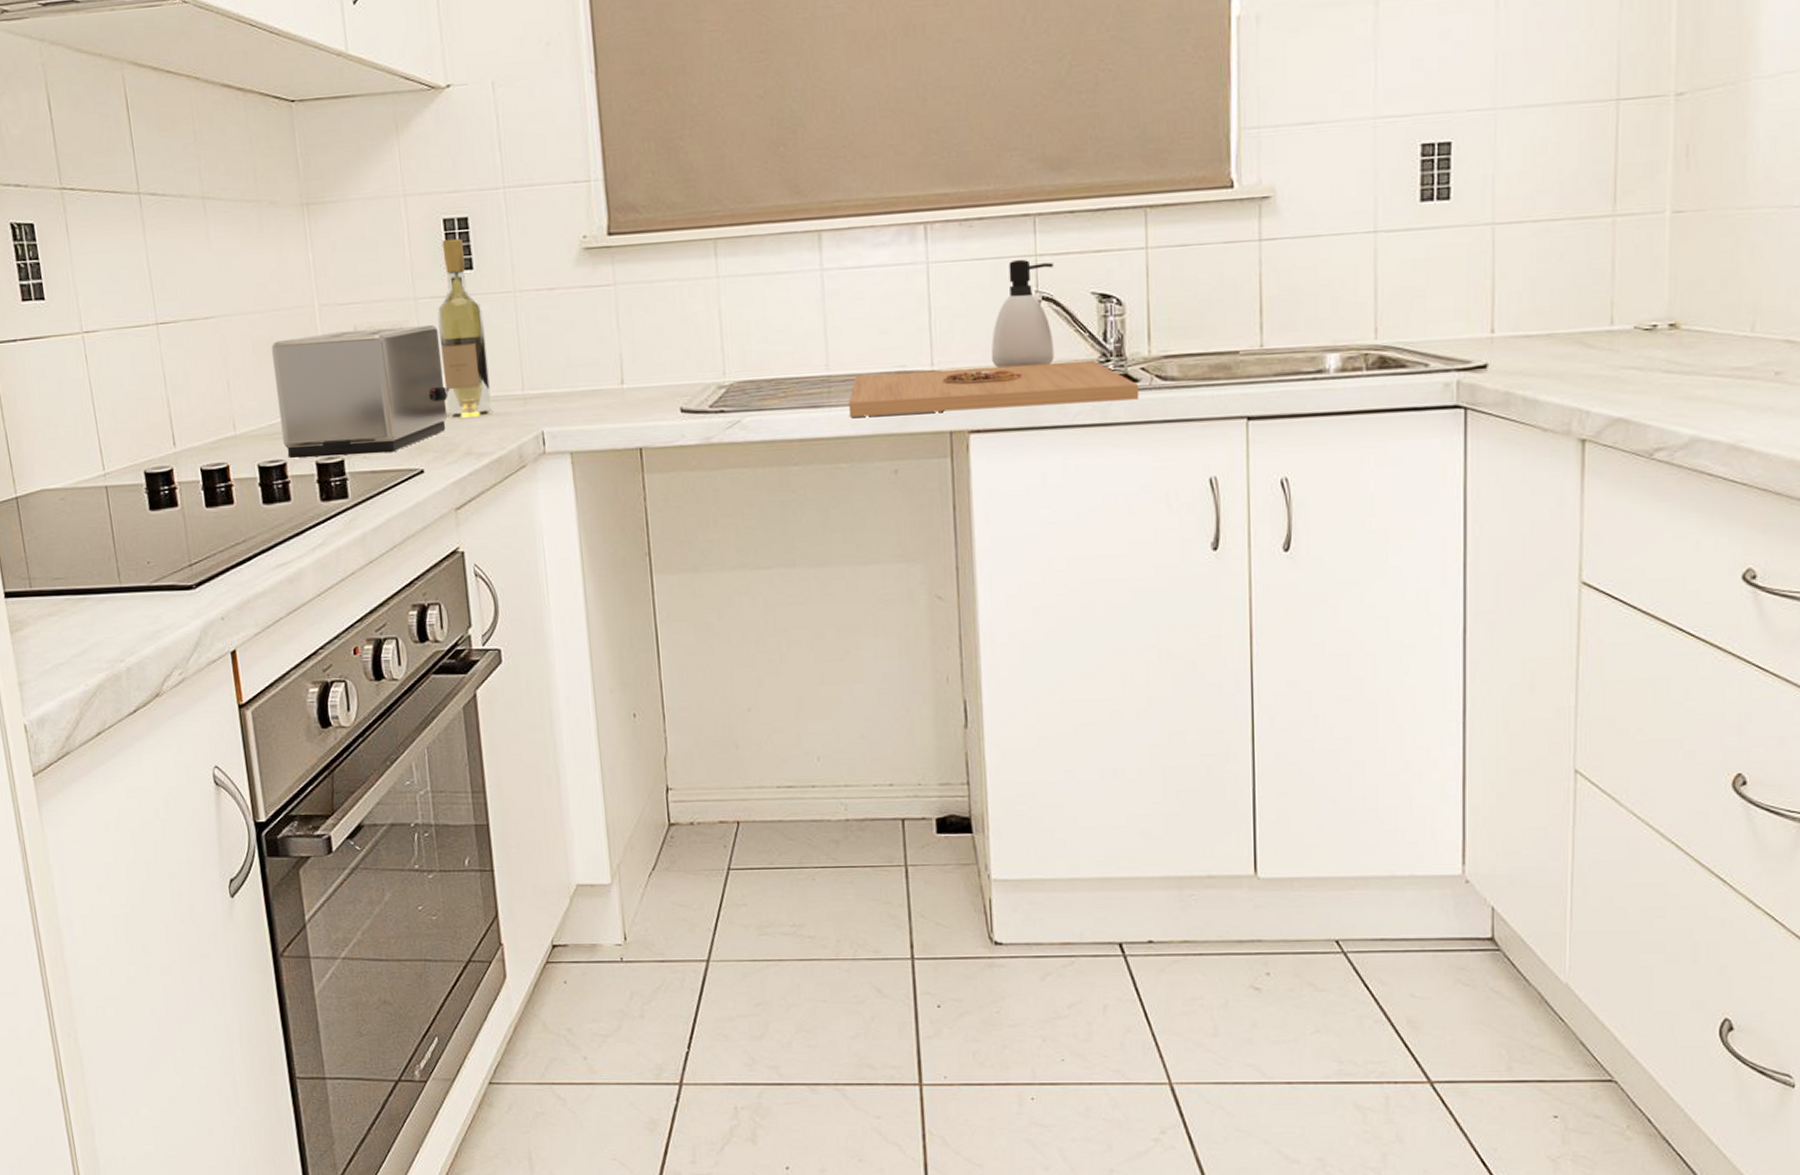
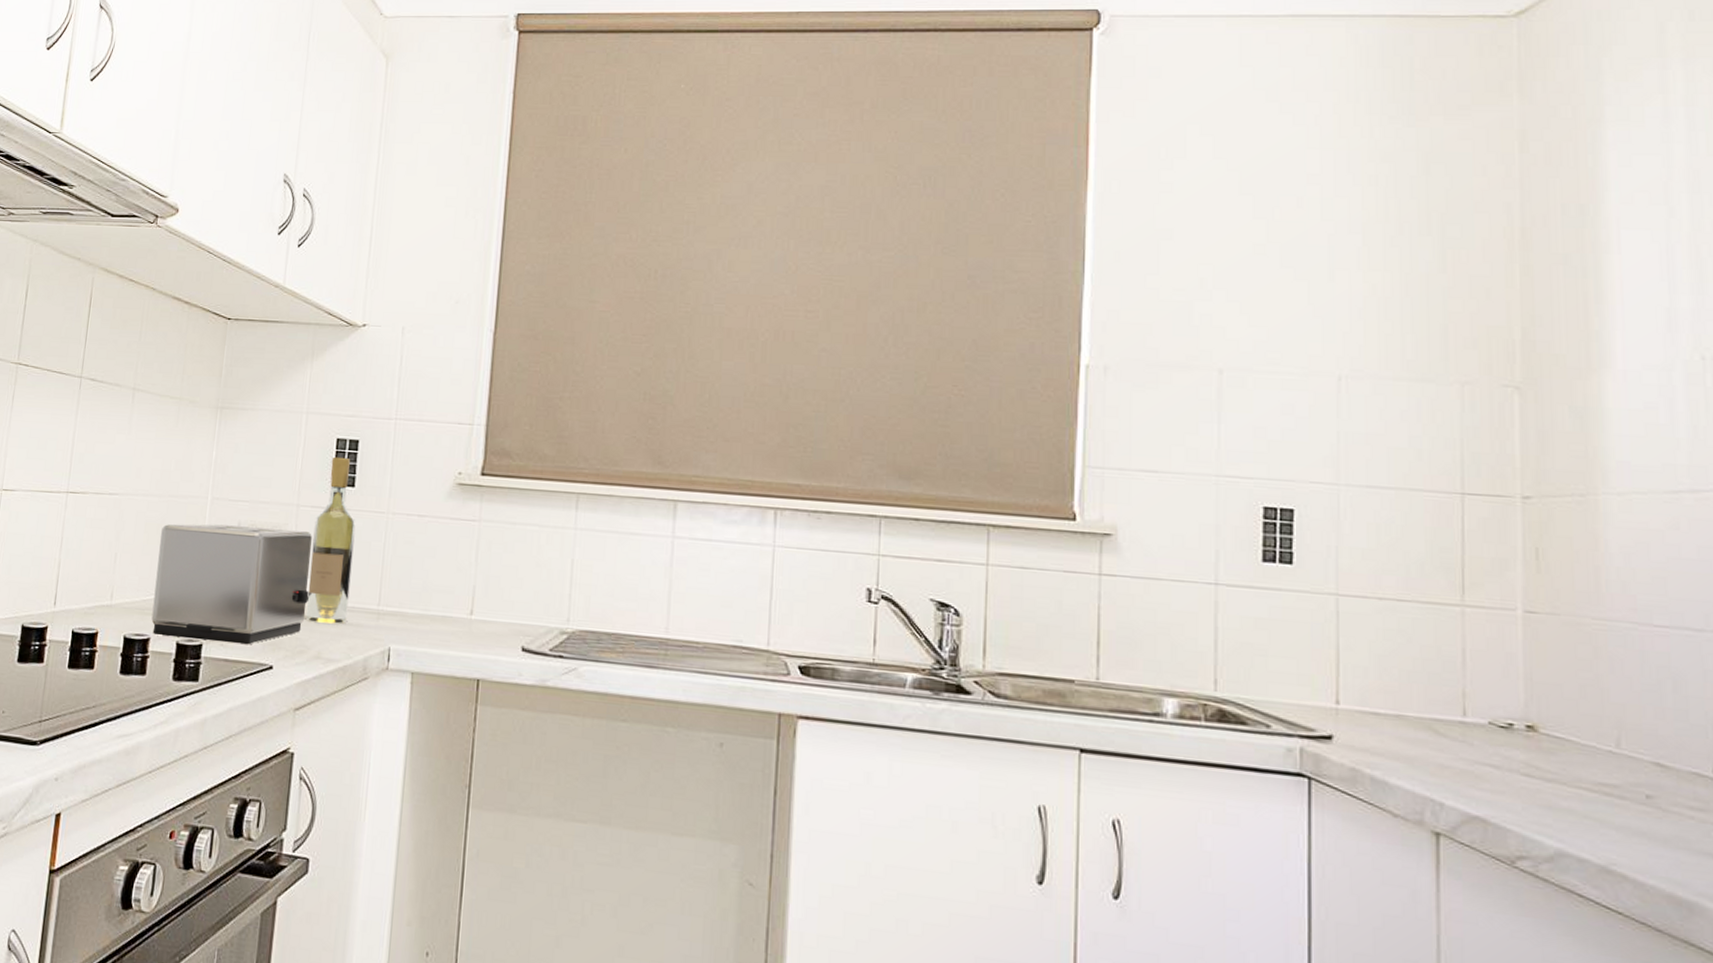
platter: present [849,360,1140,417] -> none [683,643,971,712]
soap dispenser: present [991,259,1054,368] -> none [826,556,895,663]

